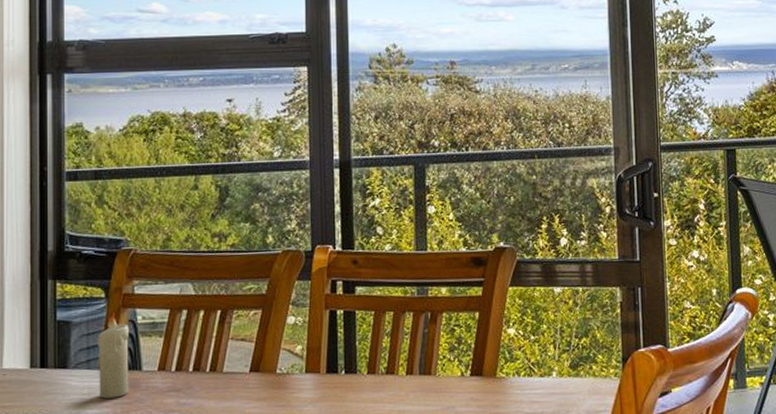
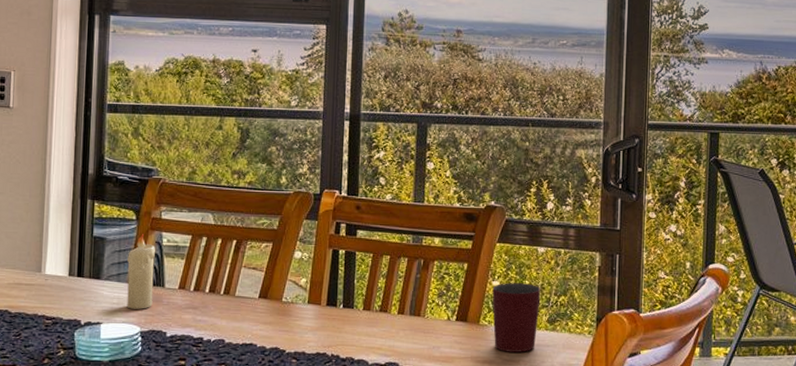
mug: none [508,327,561,405] -> present [492,283,541,353]

